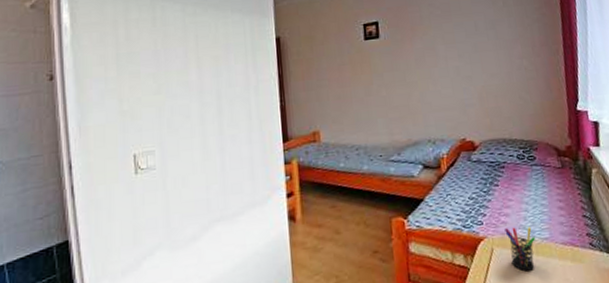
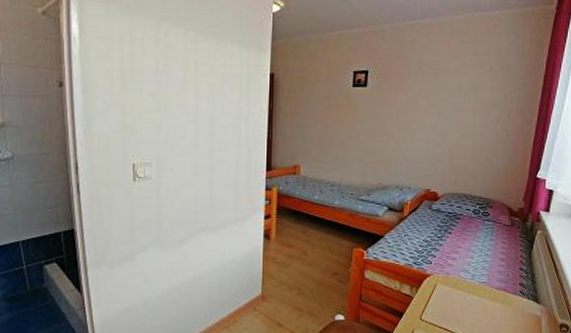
pen holder: present [504,227,536,271] -> none [449,270,475,306]

